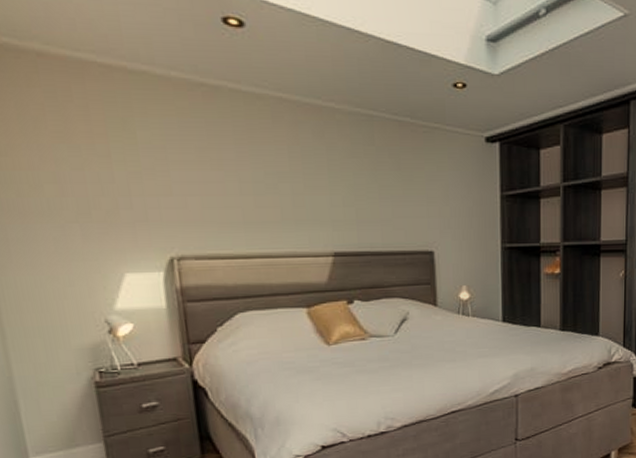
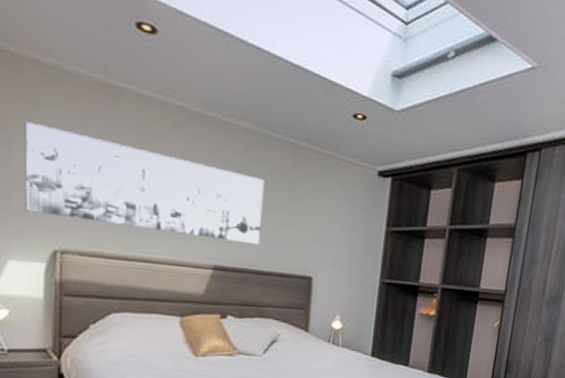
wall art: none [124,131,376,227] -> present [25,121,265,245]

